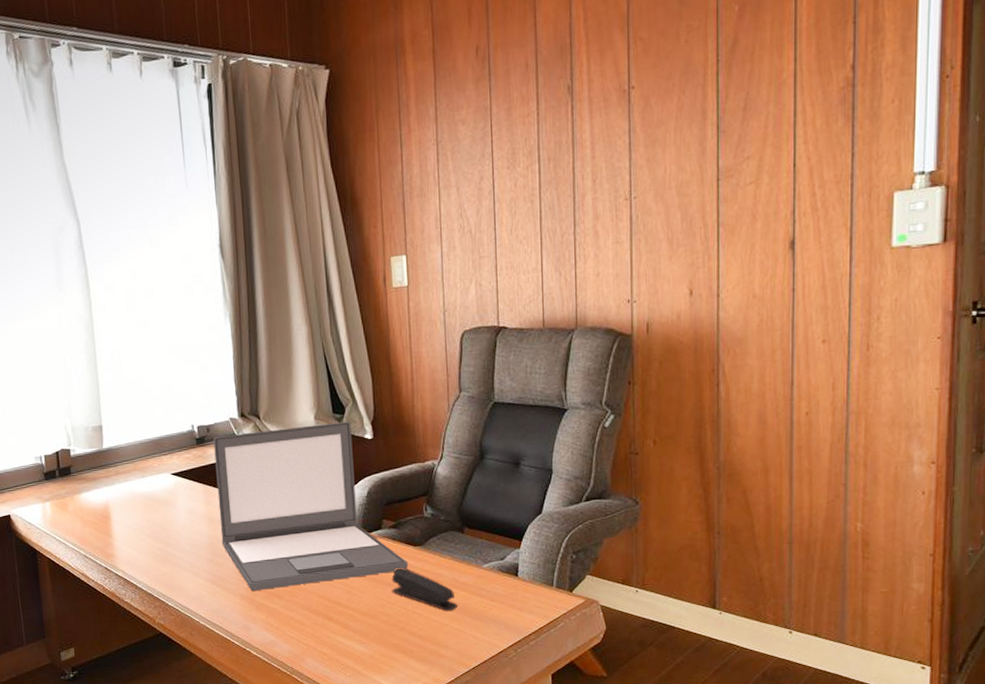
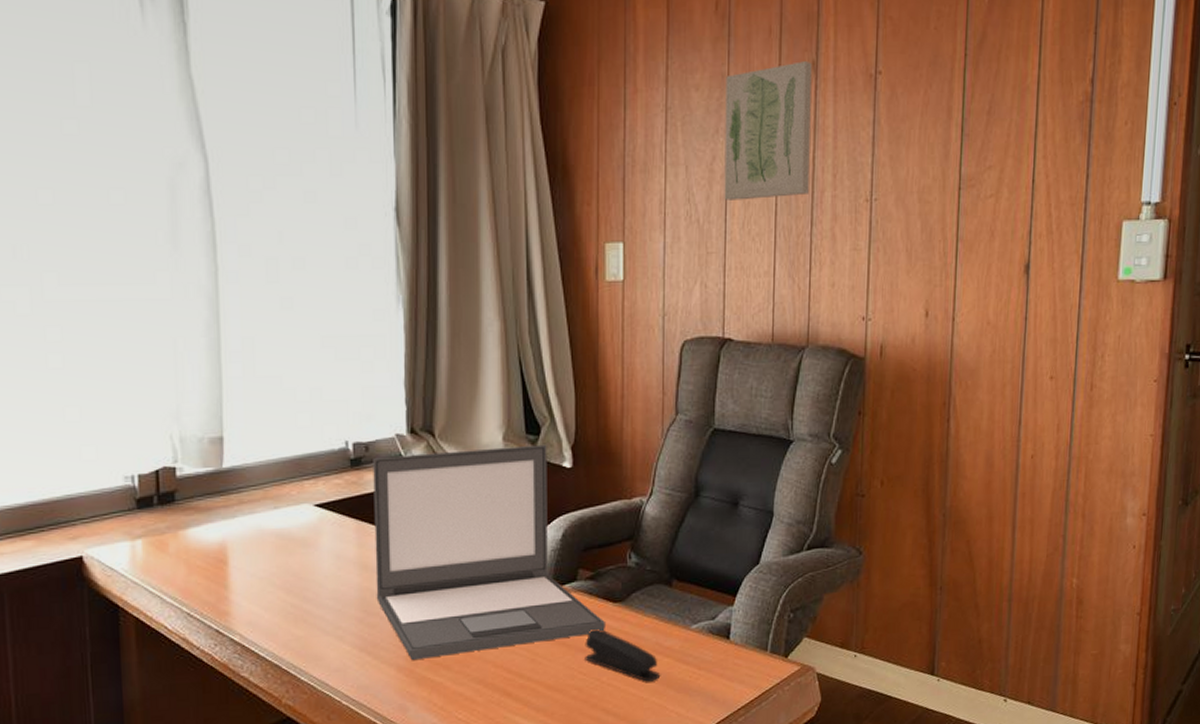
wall art: none [489,87,570,212] -> present [724,61,812,200]

